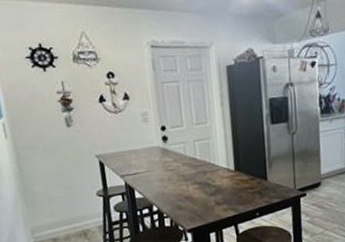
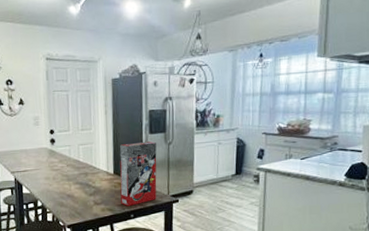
cereal box: none [240,132,283,204] -> present [119,141,157,206]

